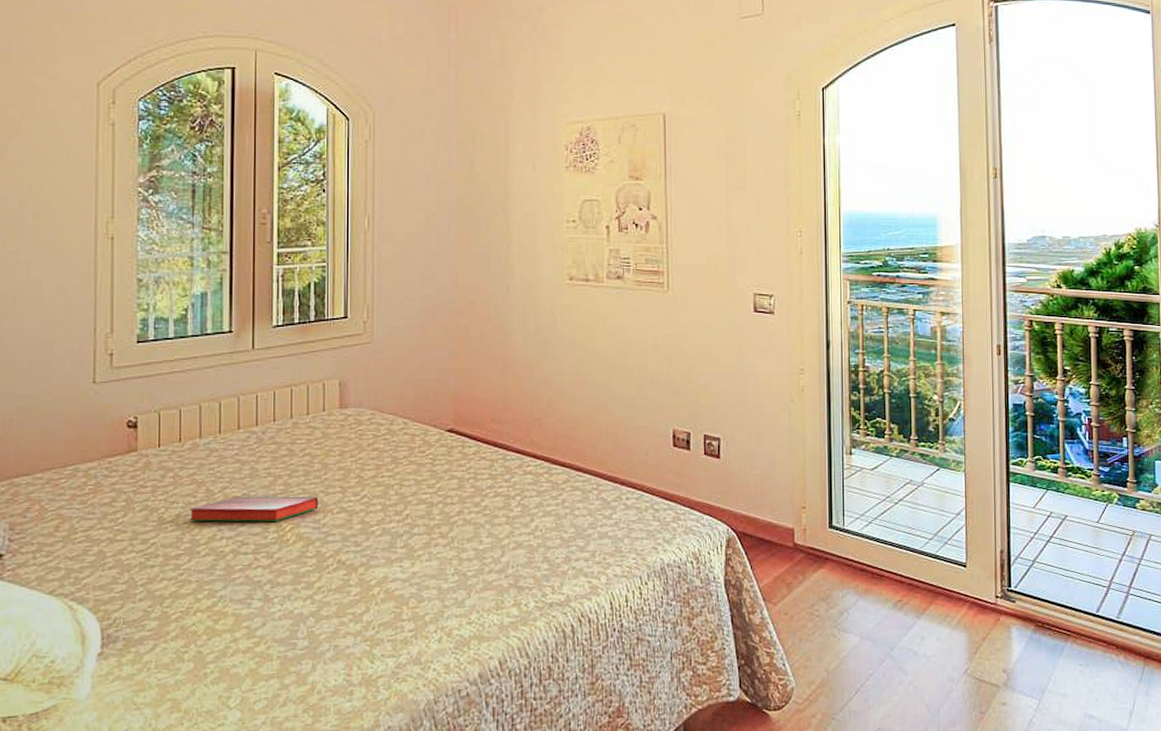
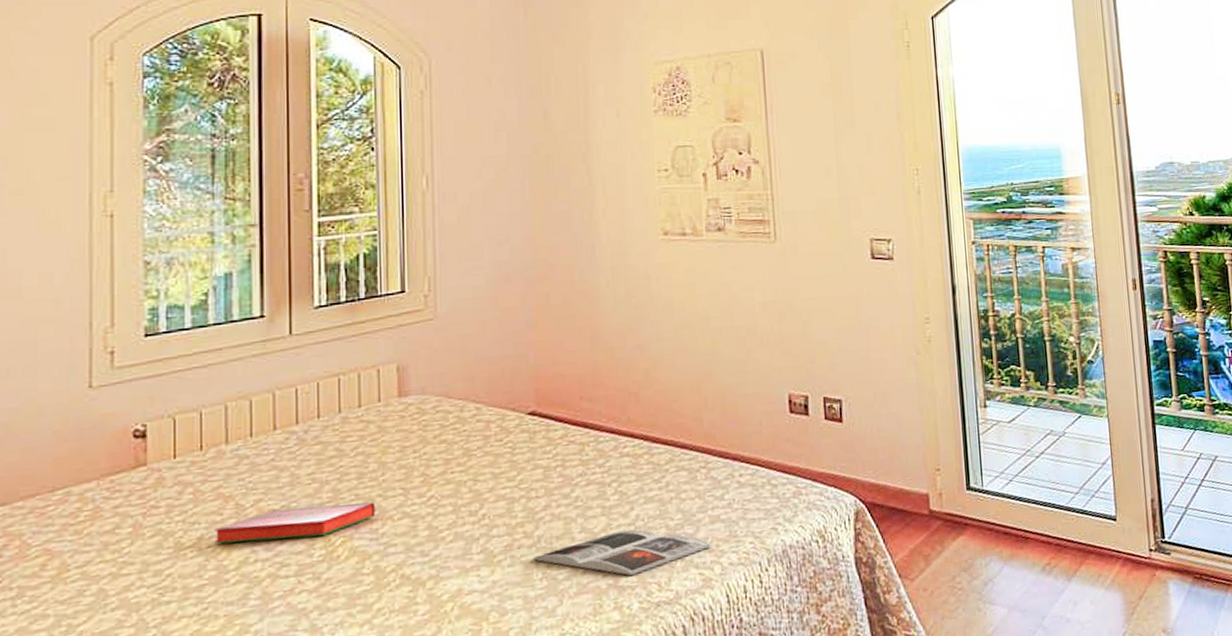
magazine: none [447,538,600,579] -> present [533,529,713,576]

